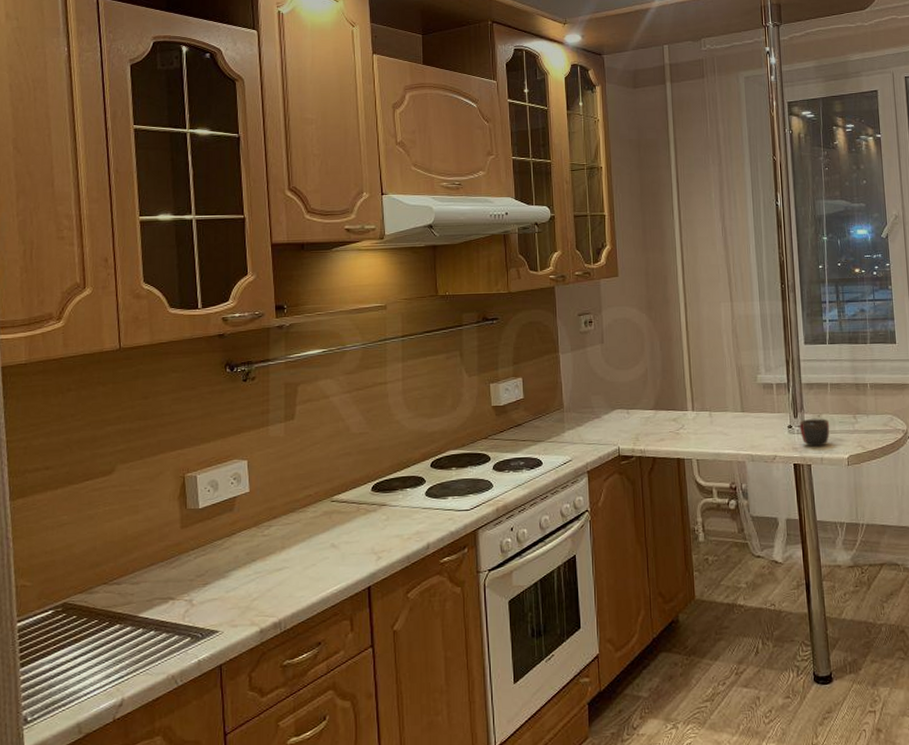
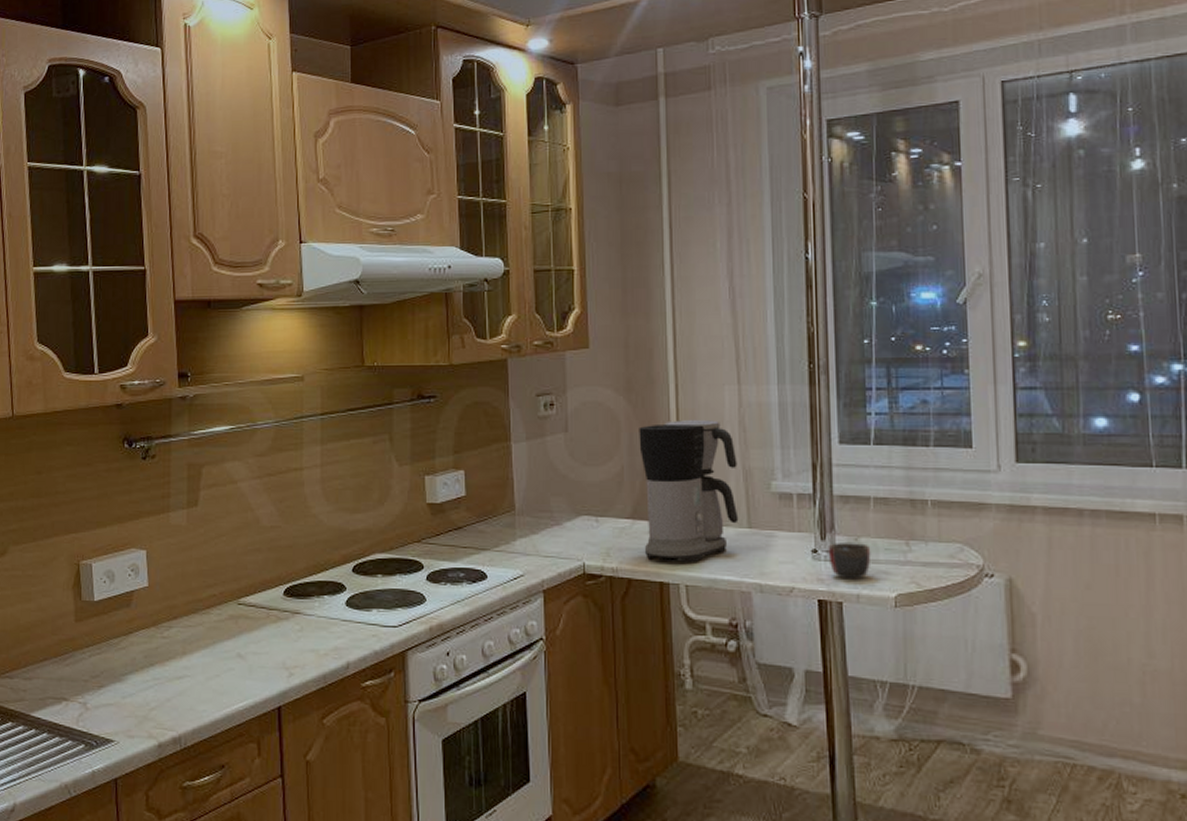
coffee maker: none [658,330,735,442] -> present [639,420,739,563]

